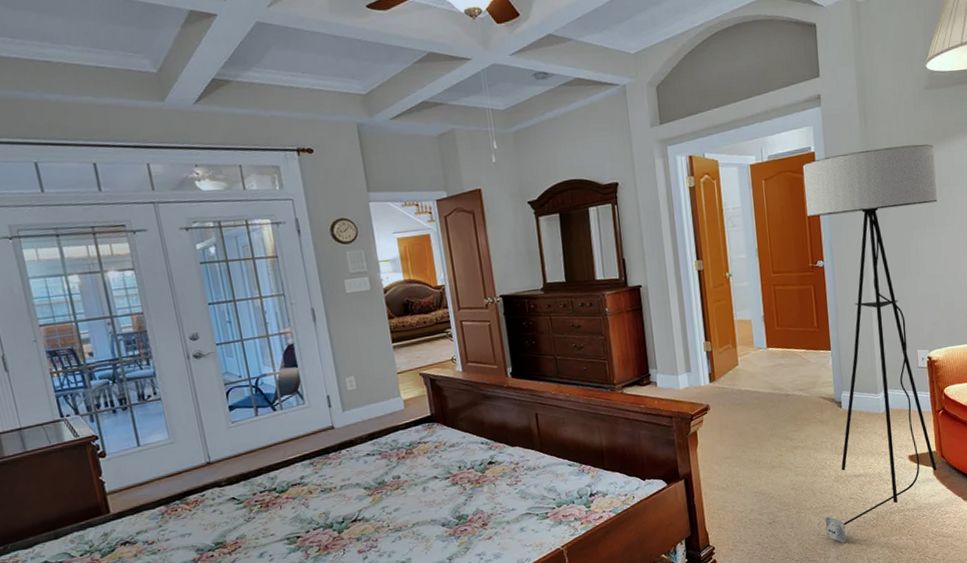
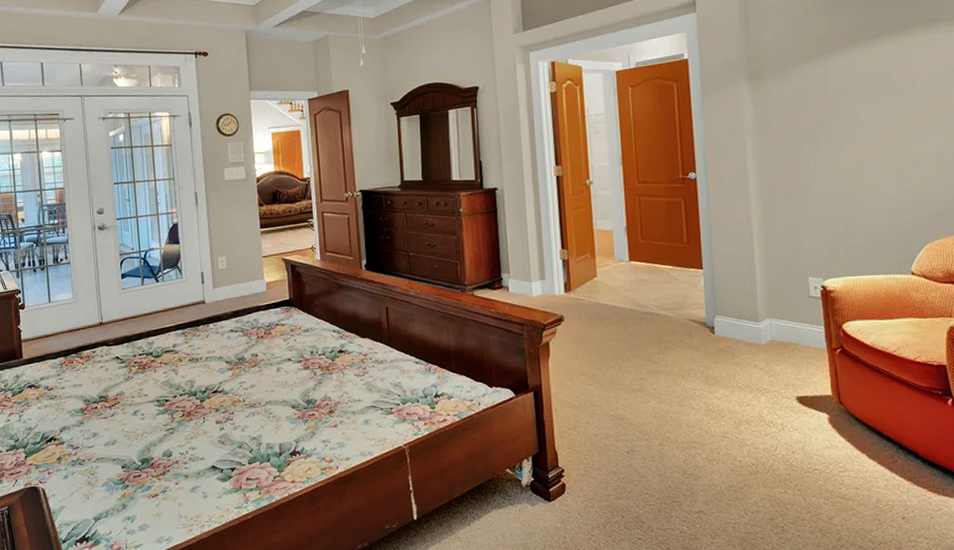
floor lamp: present [802,144,937,543] -> none [674,51,834,487]

